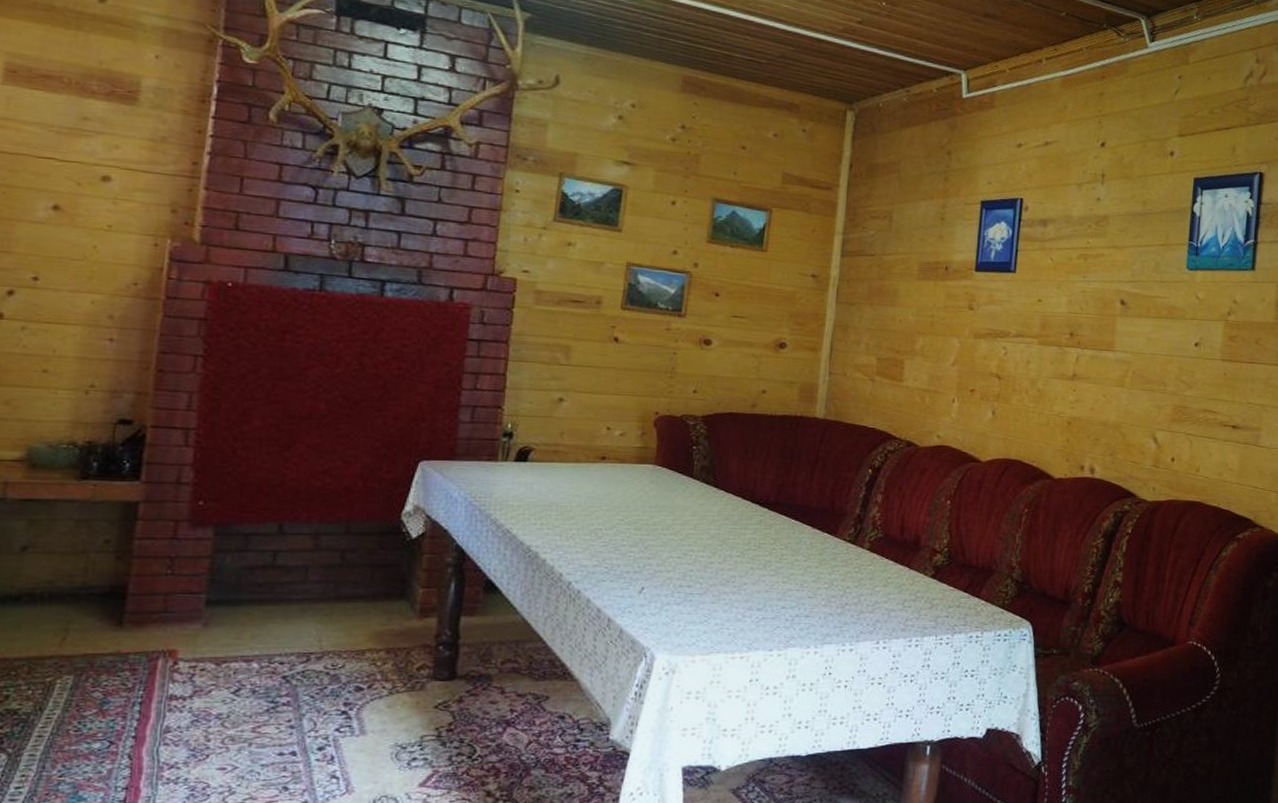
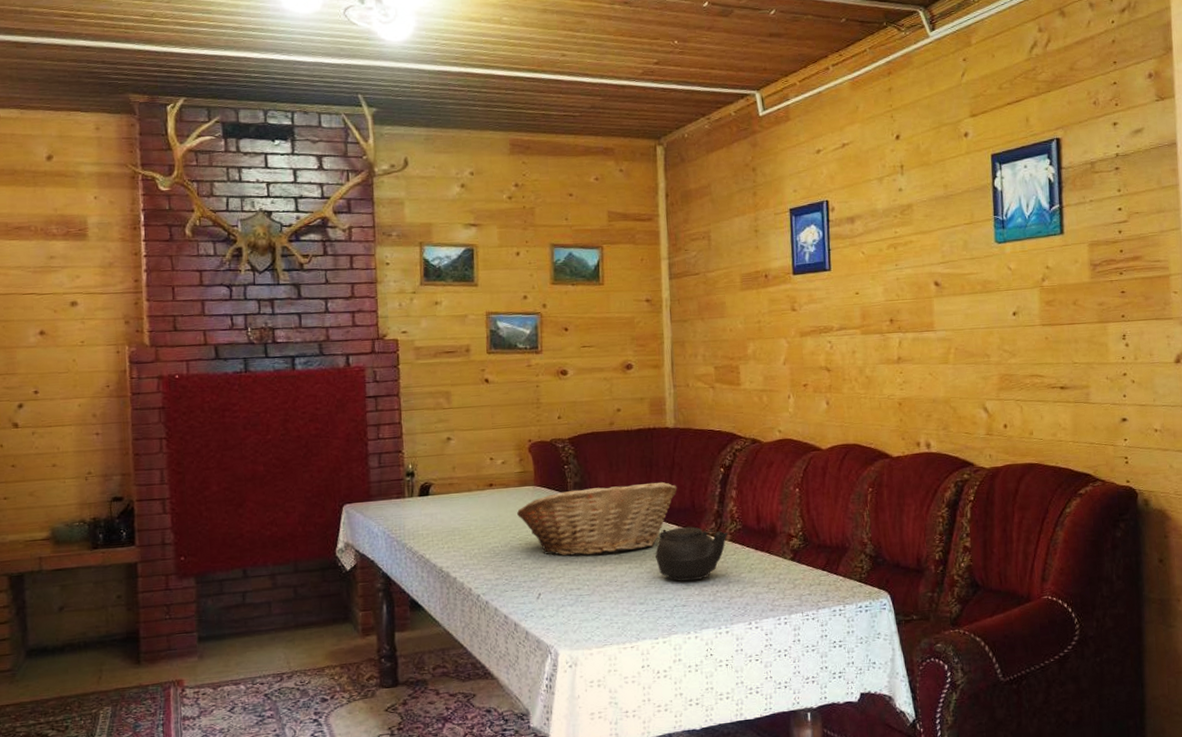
fruit basket: none [630,473,818,550] -> present [517,481,677,556]
teapot: none [782,529,867,590] -> present [655,526,728,582]

